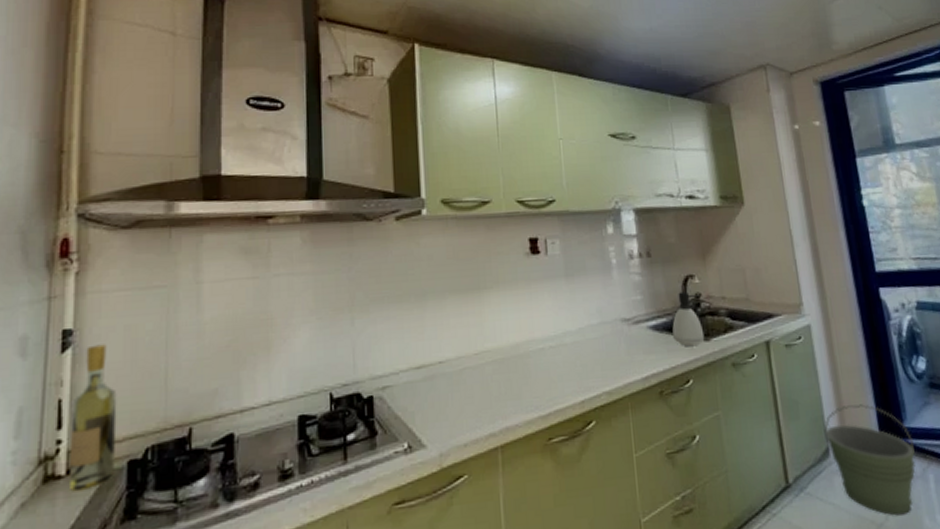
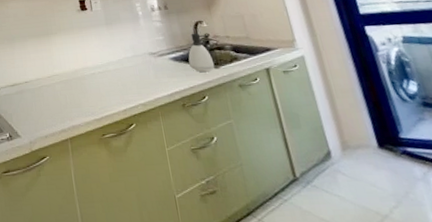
bucket: present [824,404,915,516] -> none [324,118,416,210]

